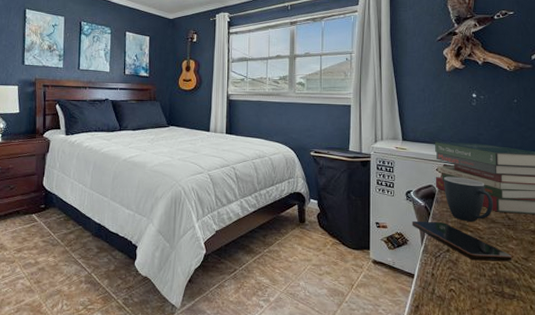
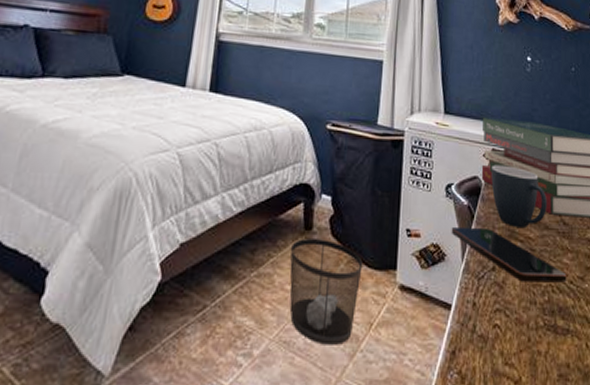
waste bin: none [290,228,344,297] -> present [289,237,363,345]

